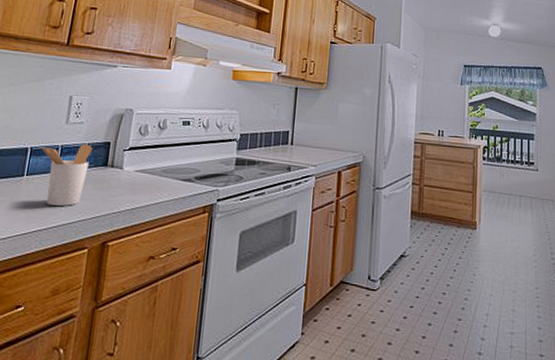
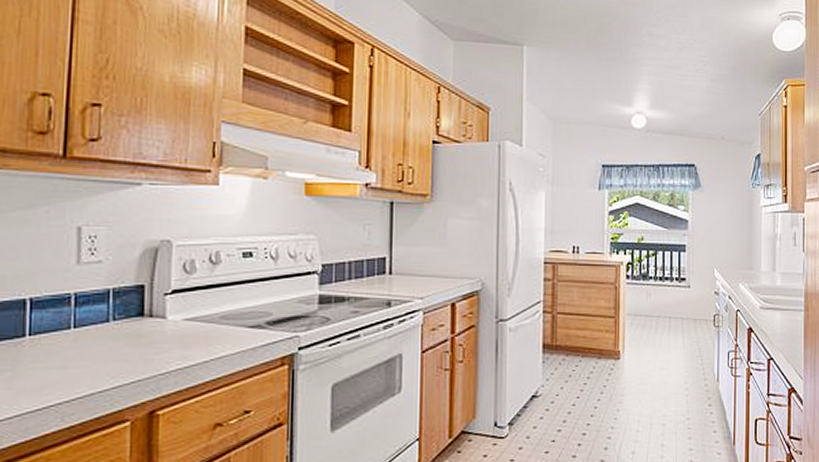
utensil holder: present [39,144,93,207] -> none [42,290,120,372]

